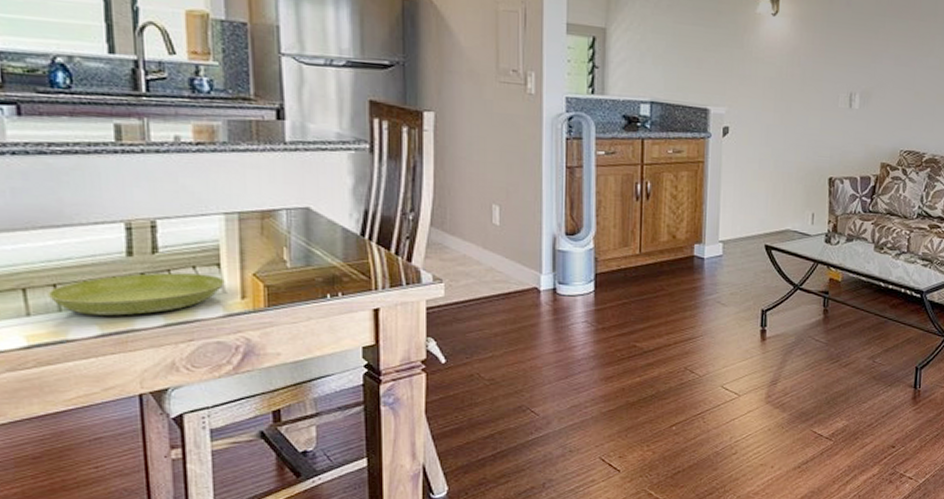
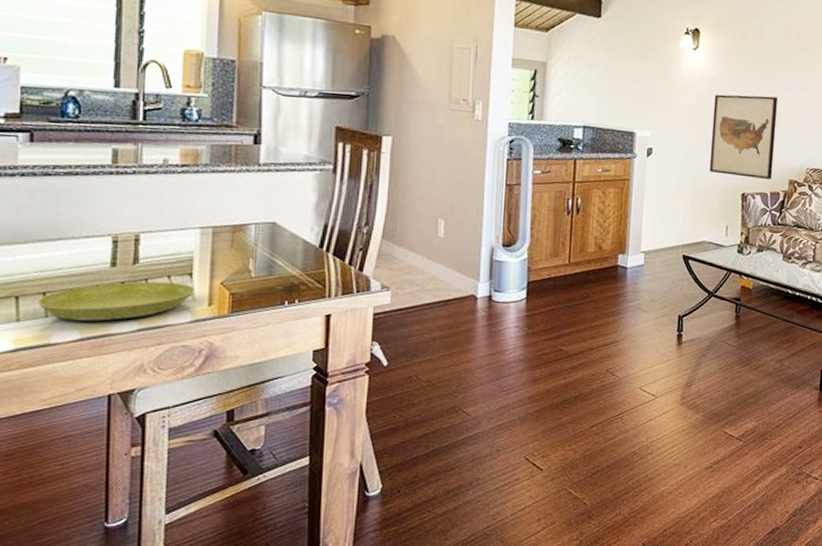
wall art: none [792,66,869,163] -> present [709,94,778,180]

